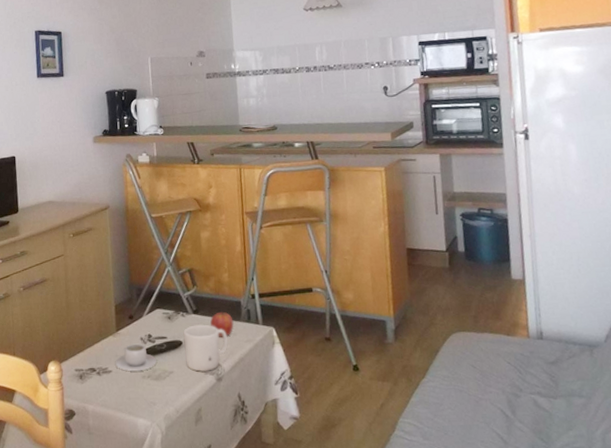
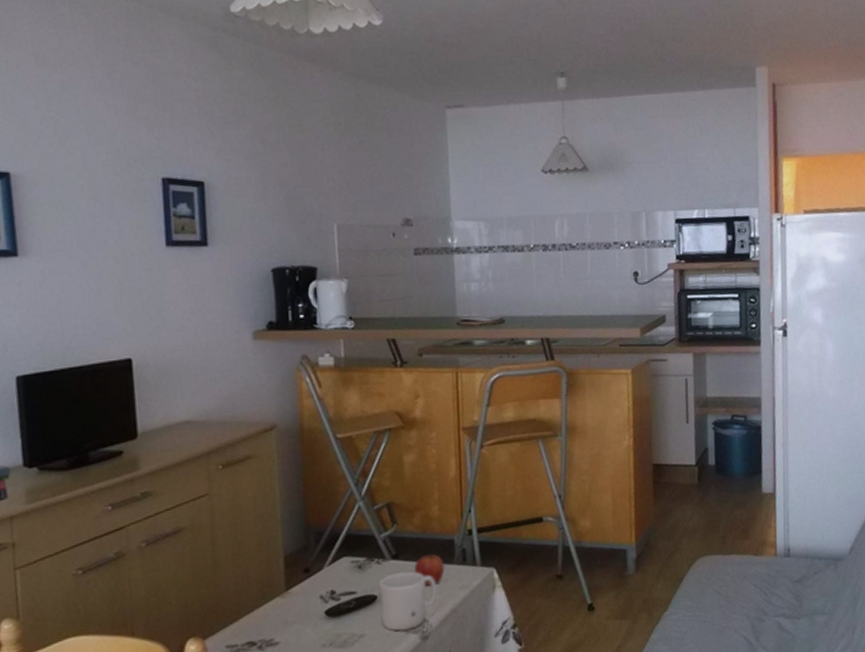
teacup: present [115,343,157,372] -> none [283,603,343,641]

